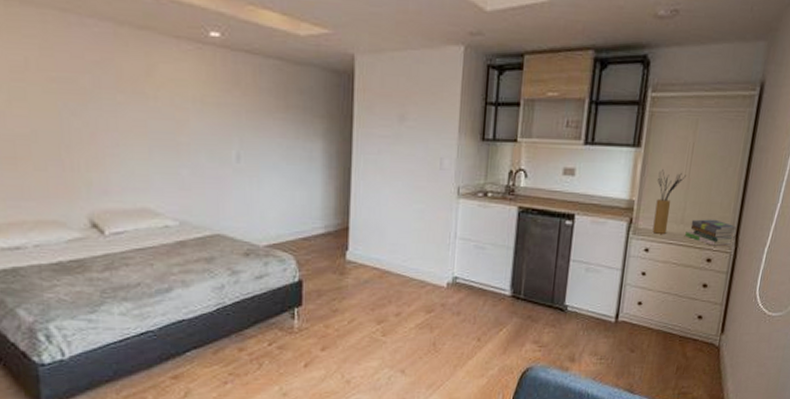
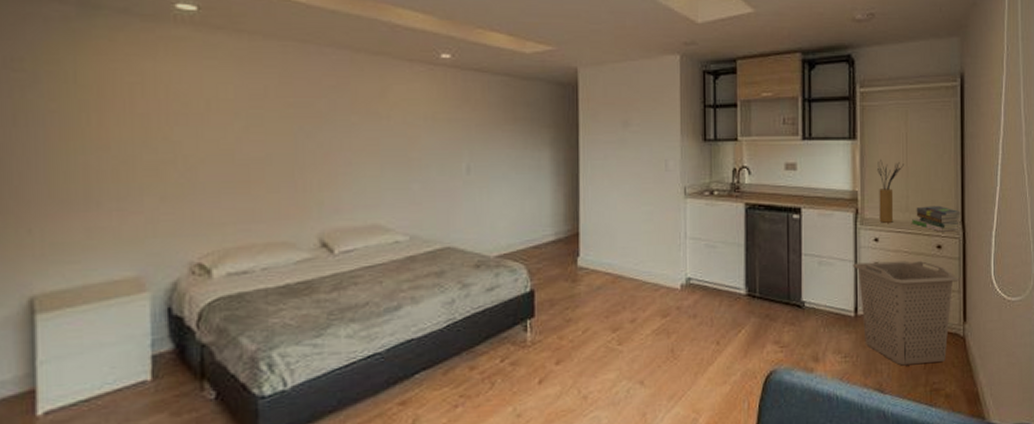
laundry basket: none [619,271,725,370] -> present [852,260,960,366]

